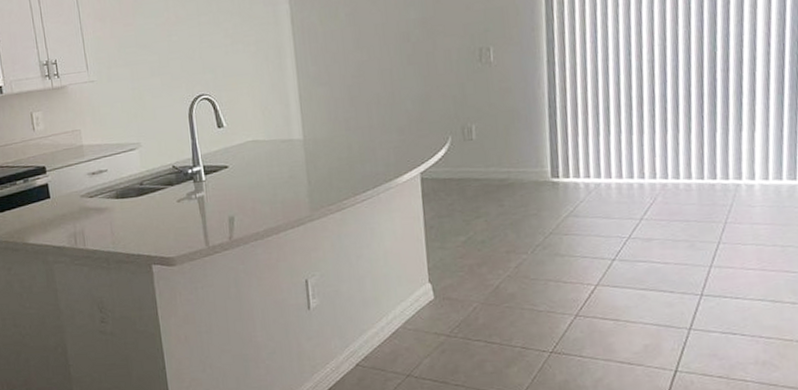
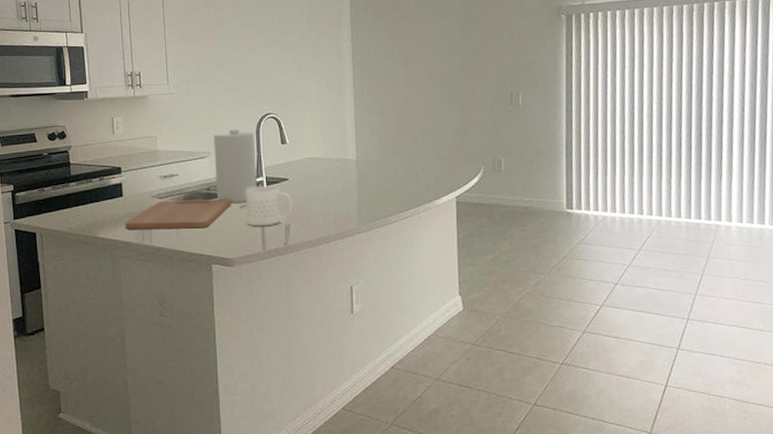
cutting board: none [54,193,167,233] -> present [124,198,231,229]
paper towel holder: none [142,114,195,198] -> present [214,129,257,204]
mug: none [182,174,236,221] -> present [245,185,293,227]

